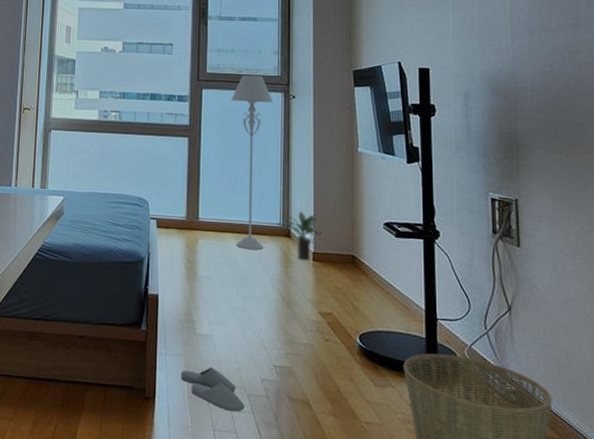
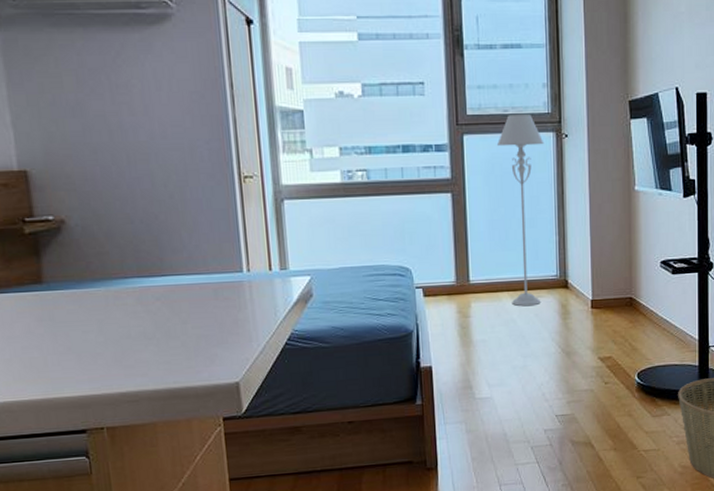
slippers: present [181,367,245,412] -> none [463,428,530,465]
potted plant: present [285,211,321,261] -> none [562,260,599,310]

